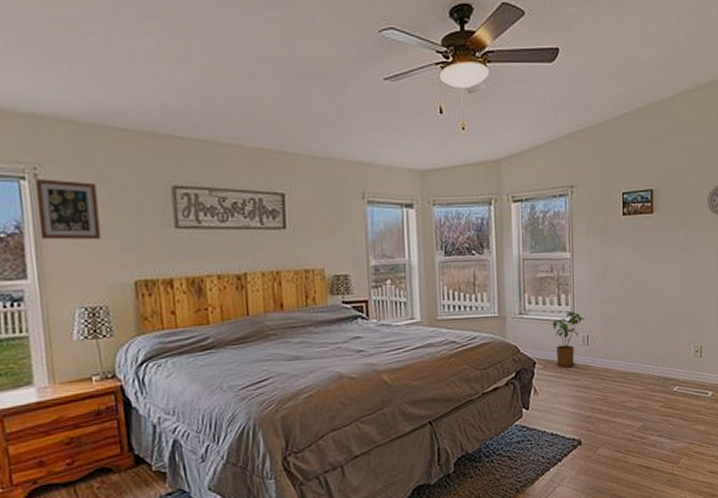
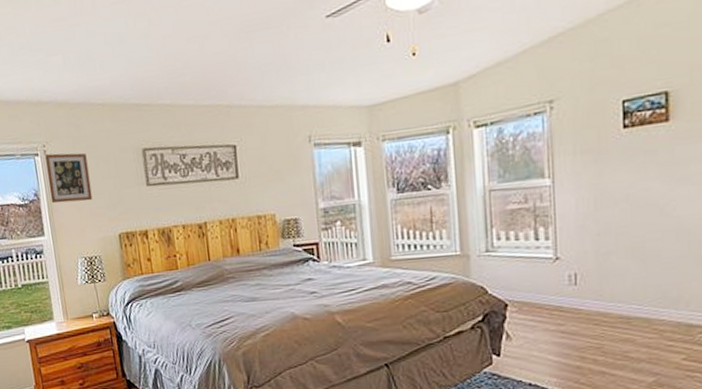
house plant: present [552,311,585,368] -> none [528,247,572,311]

